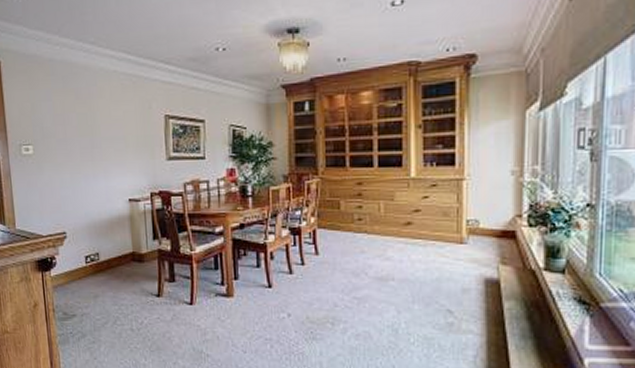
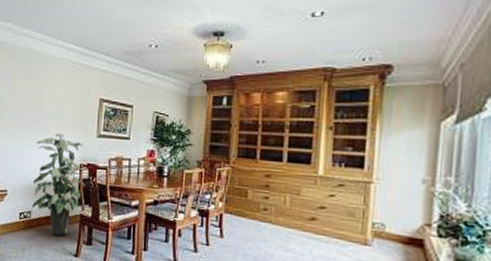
indoor plant: none [95,159,159,277] -> present [32,133,86,236]

